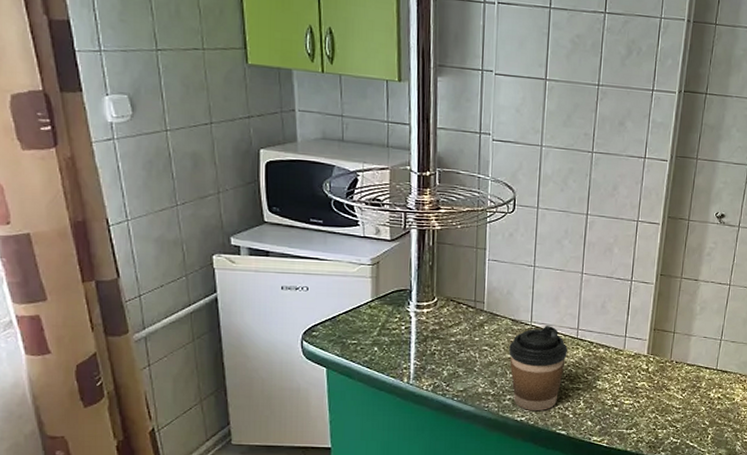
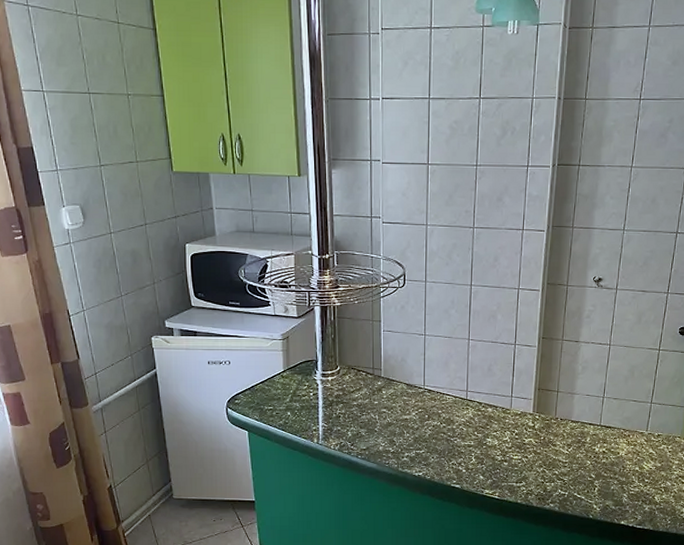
coffee cup: present [509,326,568,410] -> none [405,389,458,466]

